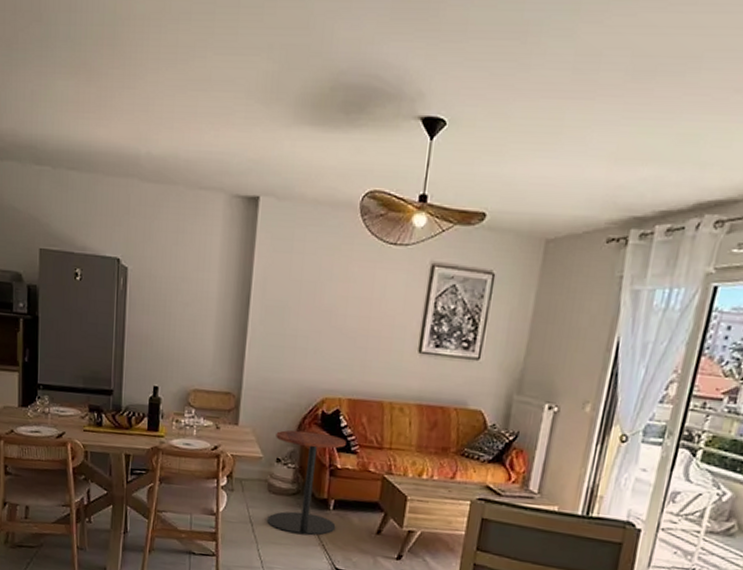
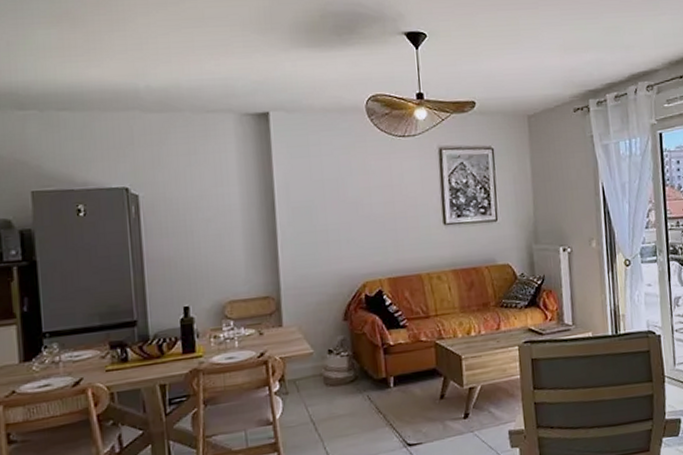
side table: present [267,430,346,536] -> none [323,315,400,422]

